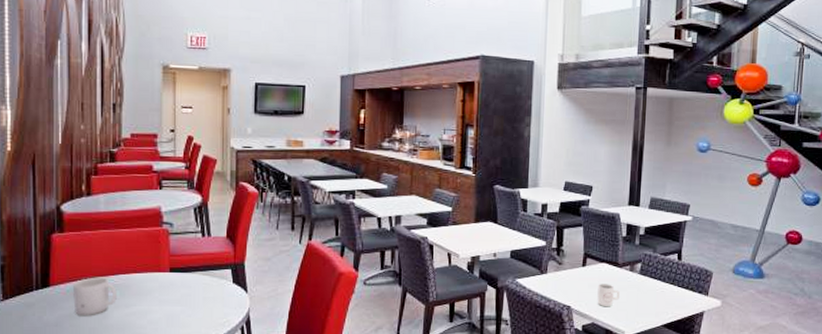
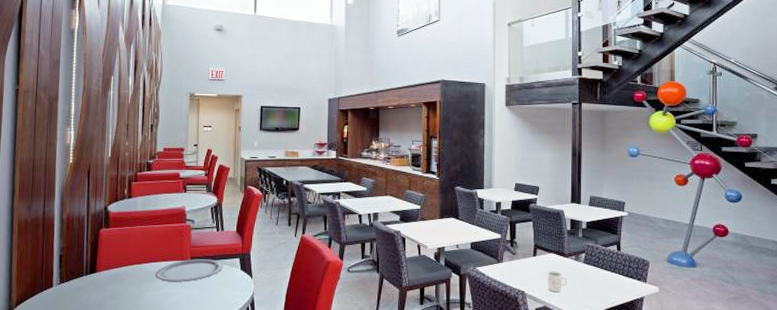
mug: present [73,277,118,316] -> none [114,264,149,298]
plate: none [125,270,211,297] -> present [155,259,223,282]

